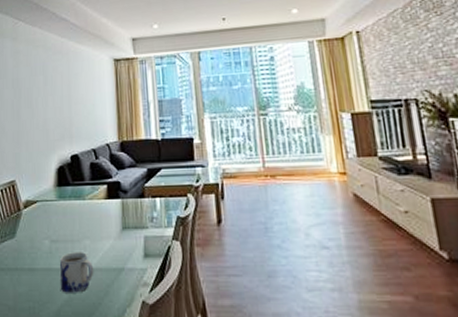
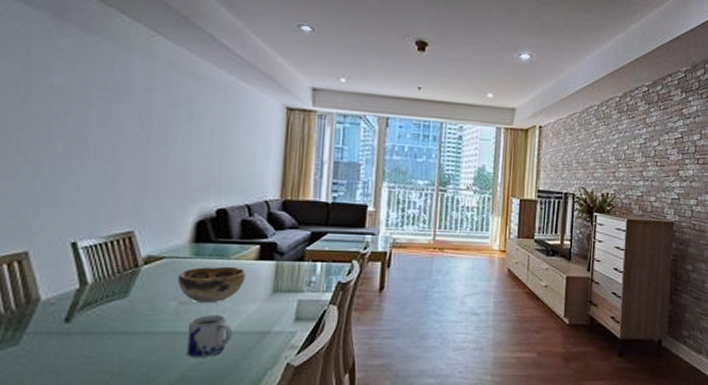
decorative bowl: none [48,206,99,242] -> present [178,266,245,304]

